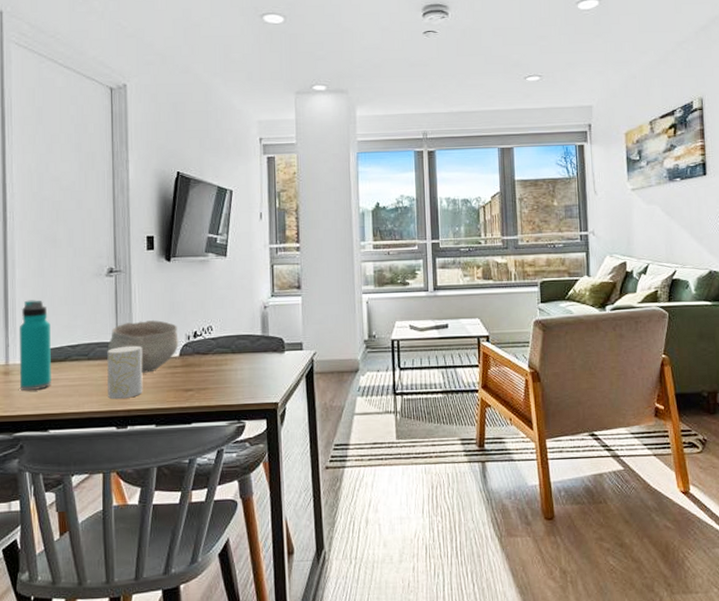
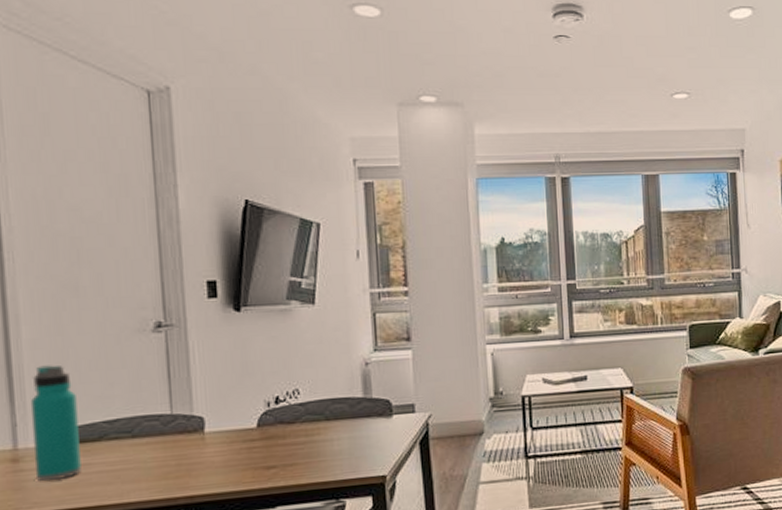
cup: present [107,345,143,400] -> none [158,416,210,485]
bowl: present [108,319,179,373] -> none [159,384,256,450]

